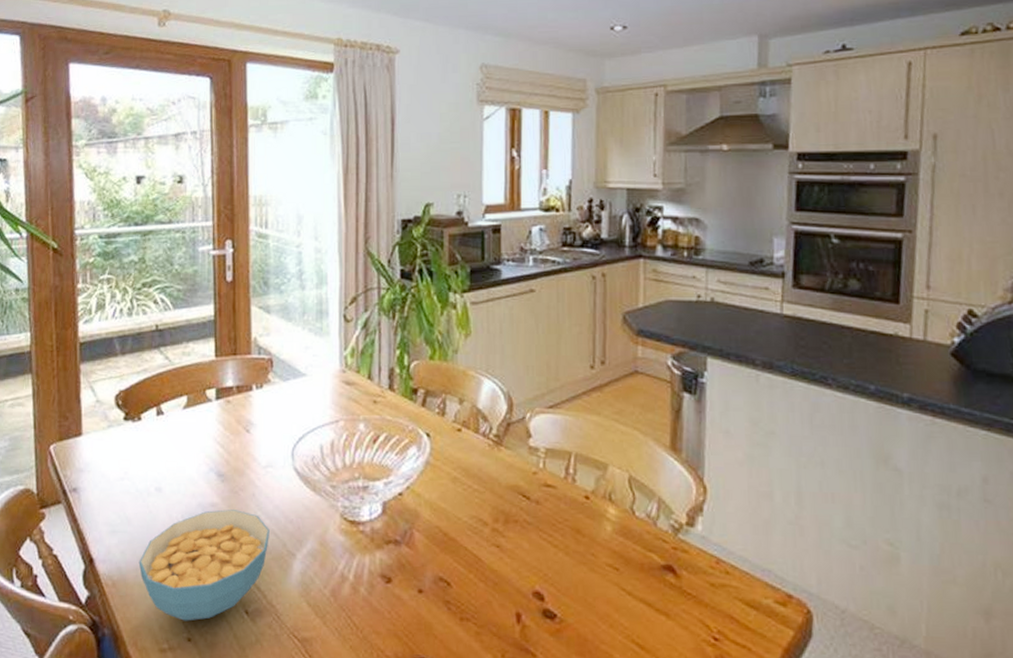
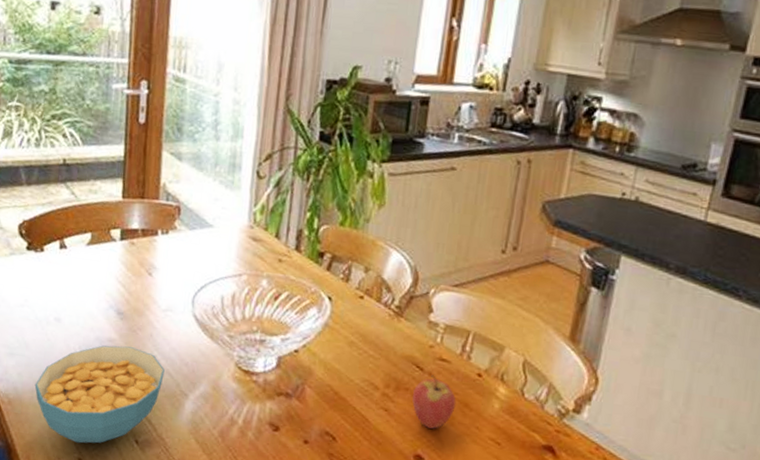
fruit: none [523,503,568,561] -> present [412,375,456,429]

